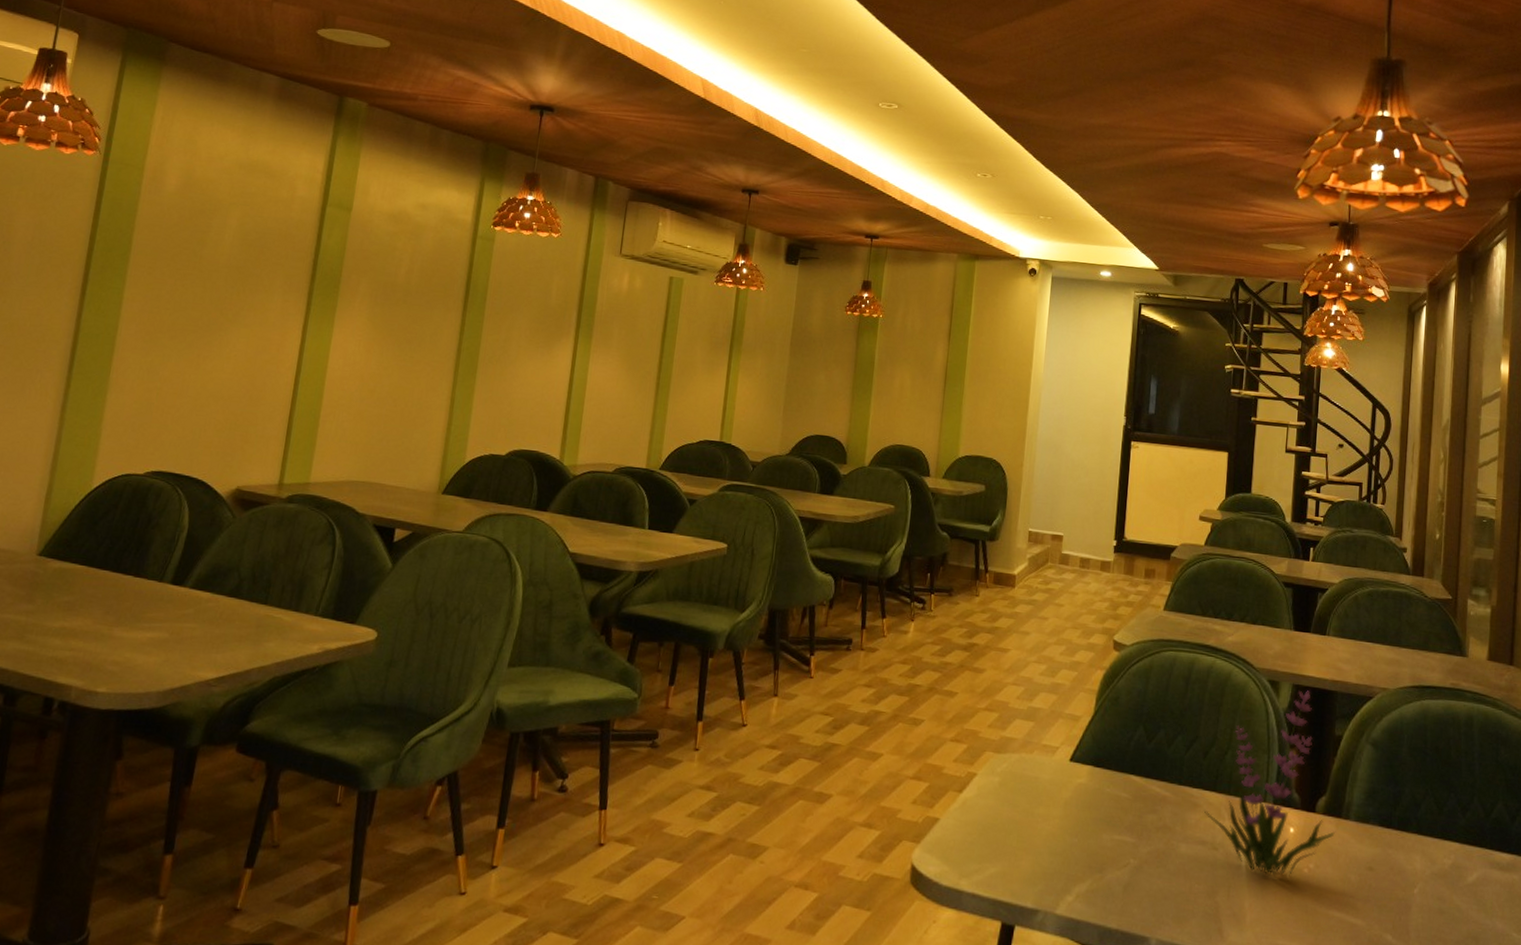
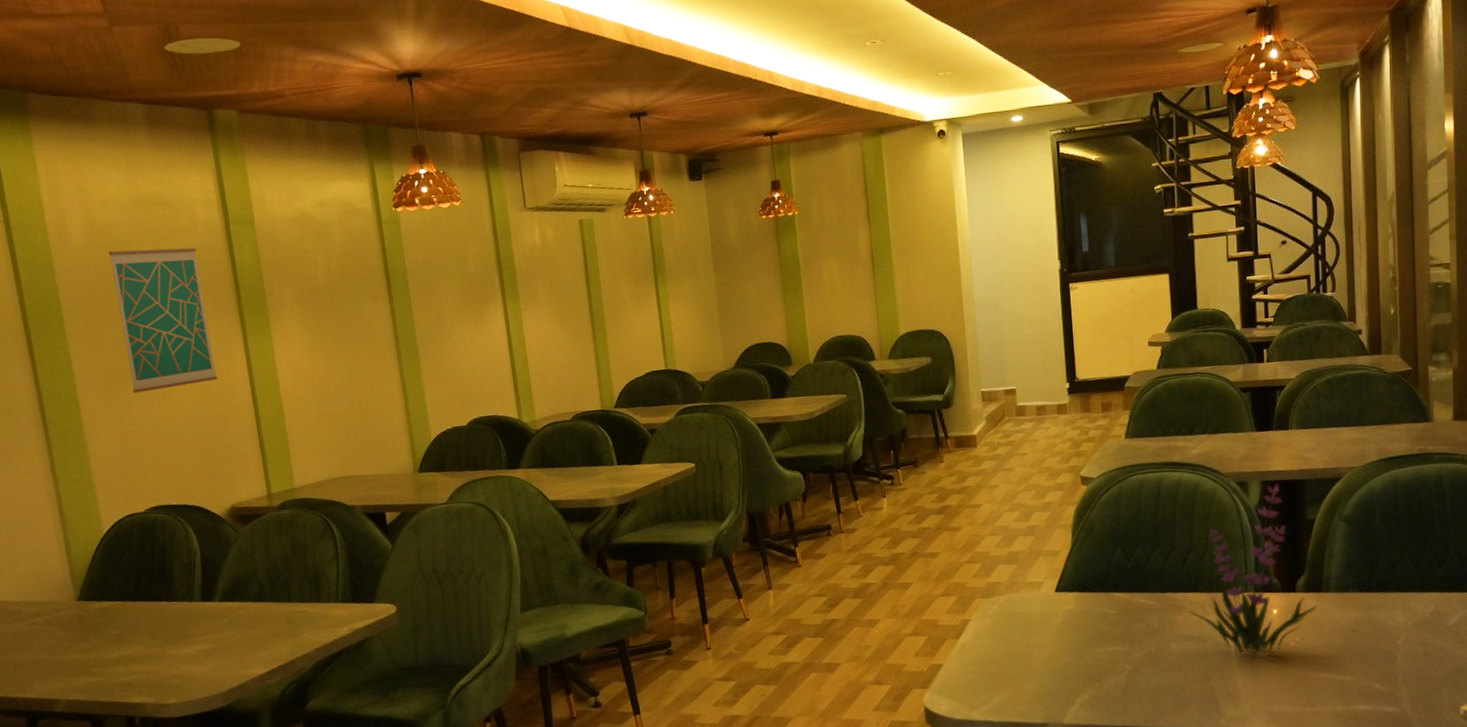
wall art: none [174,206,286,355] -> present [108,247,218,393]

